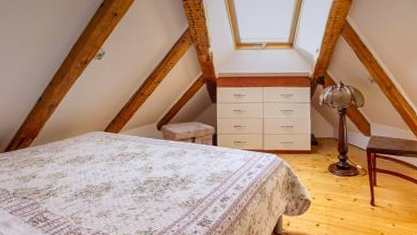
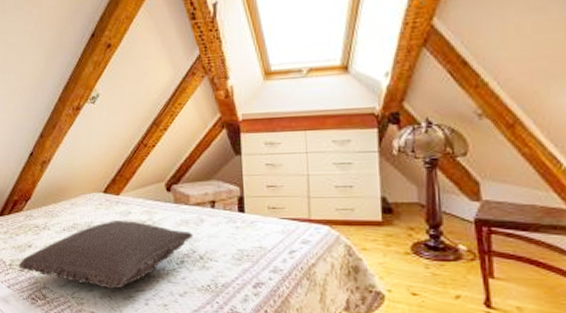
pillow: none [22,153,177,209] -> present [18,221,194,289]

